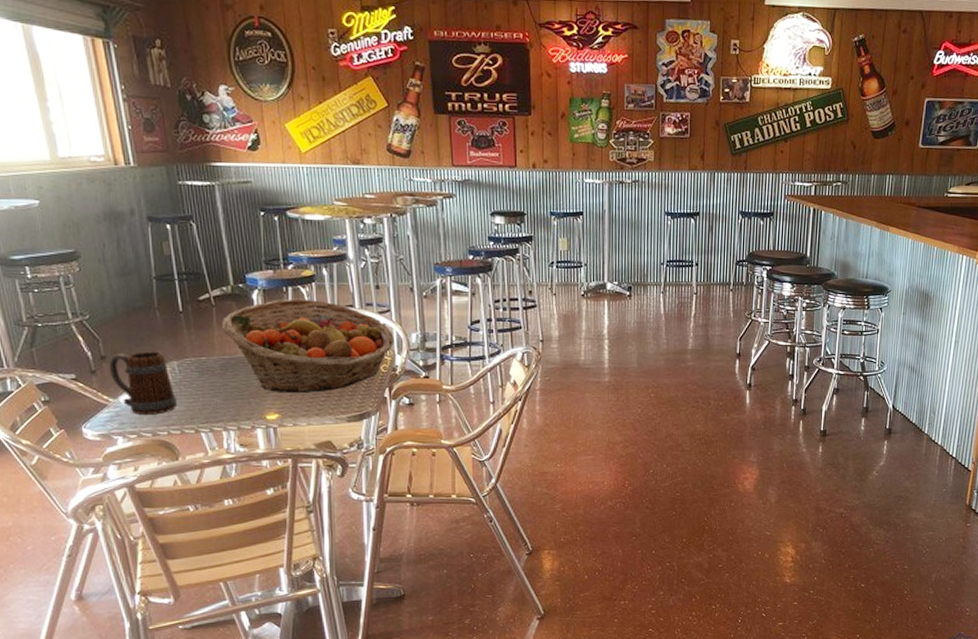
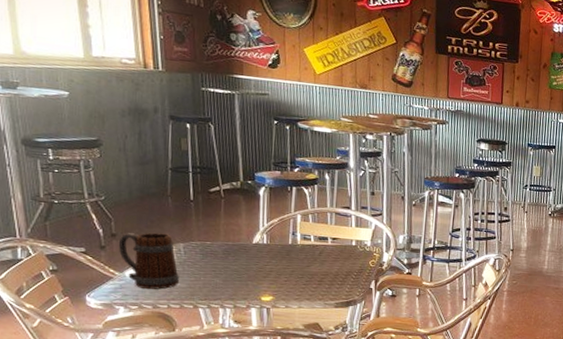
fruit basket: present [221,298,394,394] -> none [228,197,384,280]

